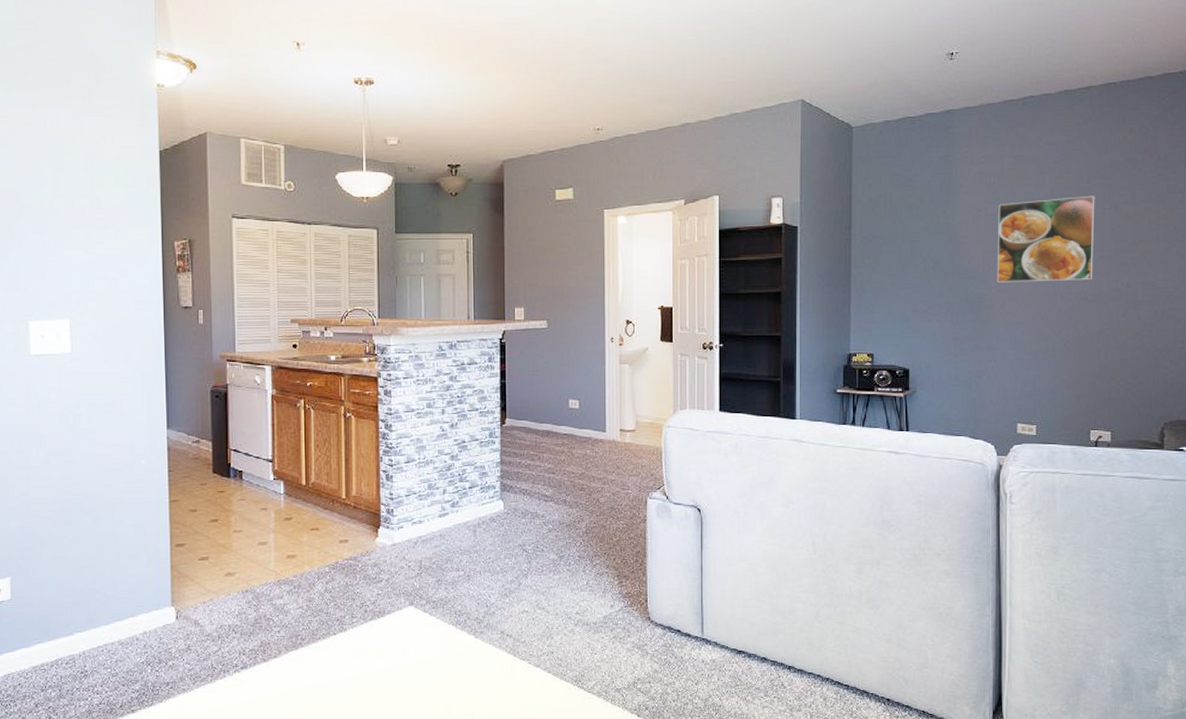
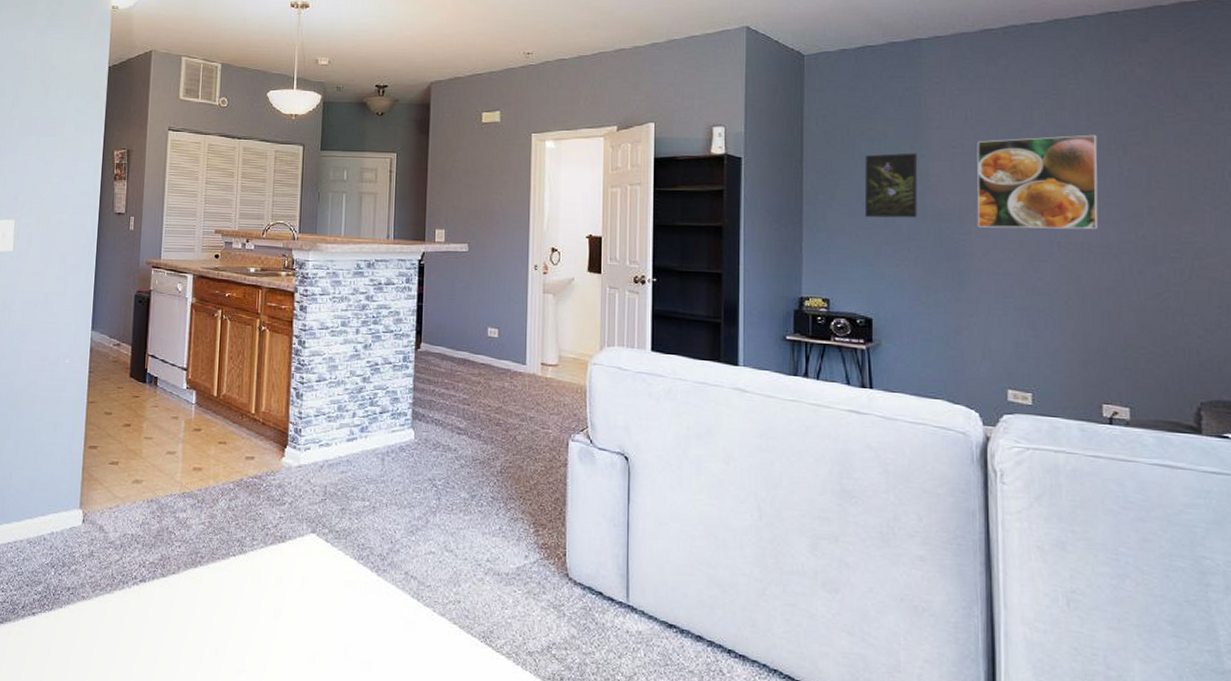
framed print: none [903,217,949,277] -> present [864,153,918,218]

